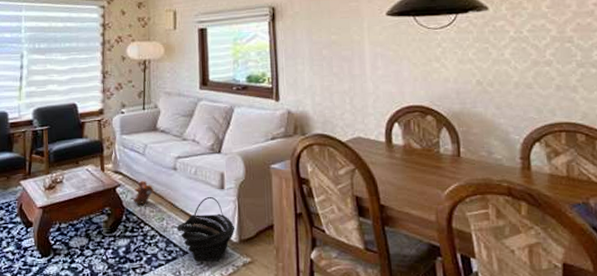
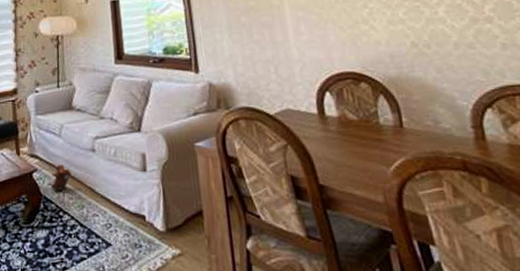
basket: present [176,196,235,261] -> none [97,180,161,254]

